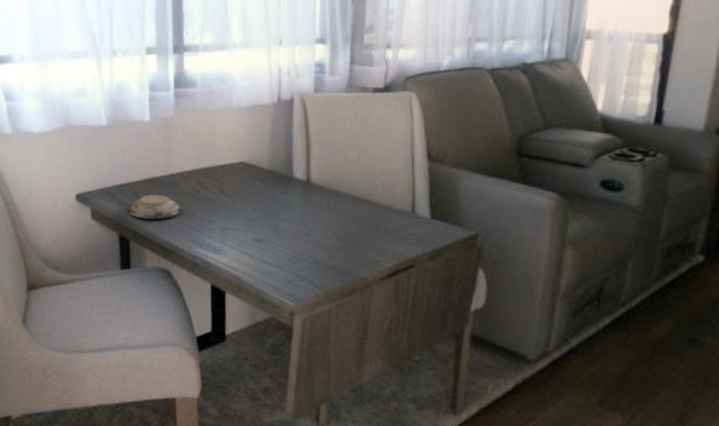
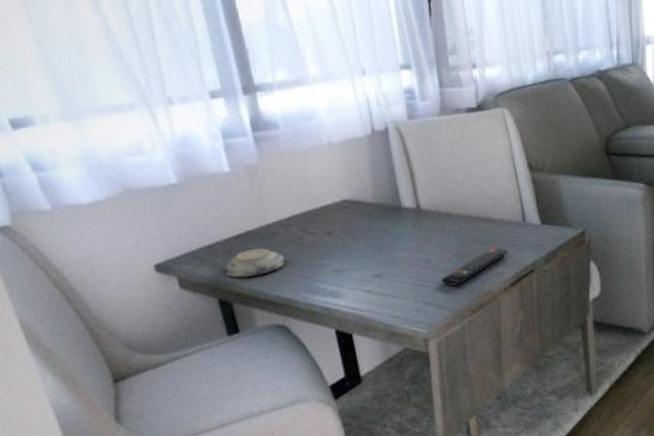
remote control: none [318,234,391,266] -> present [441,248,509,287]

